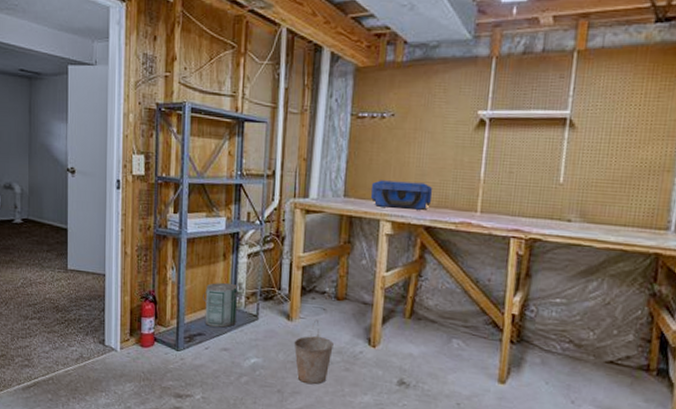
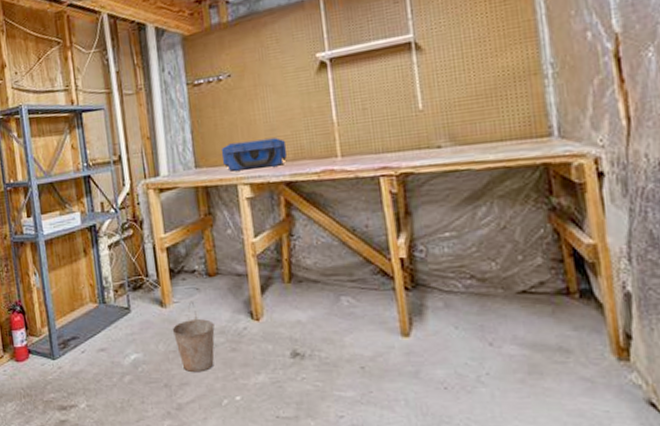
paint can: present [203,282,238,328] -> none [70,278,108,329]

